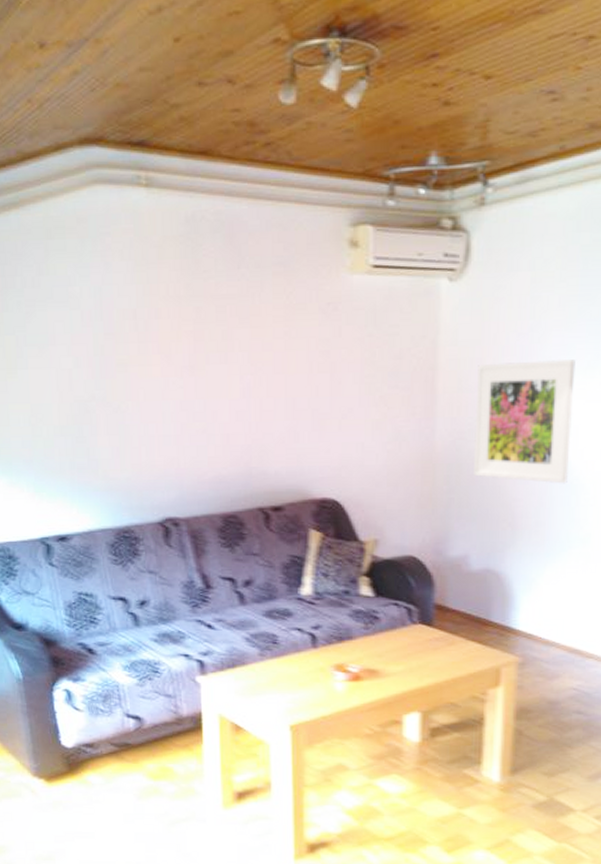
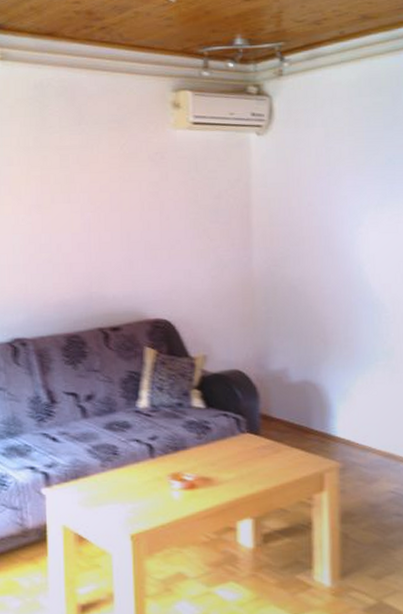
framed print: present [473,358,576,484] -> none [285,198,369,304]

